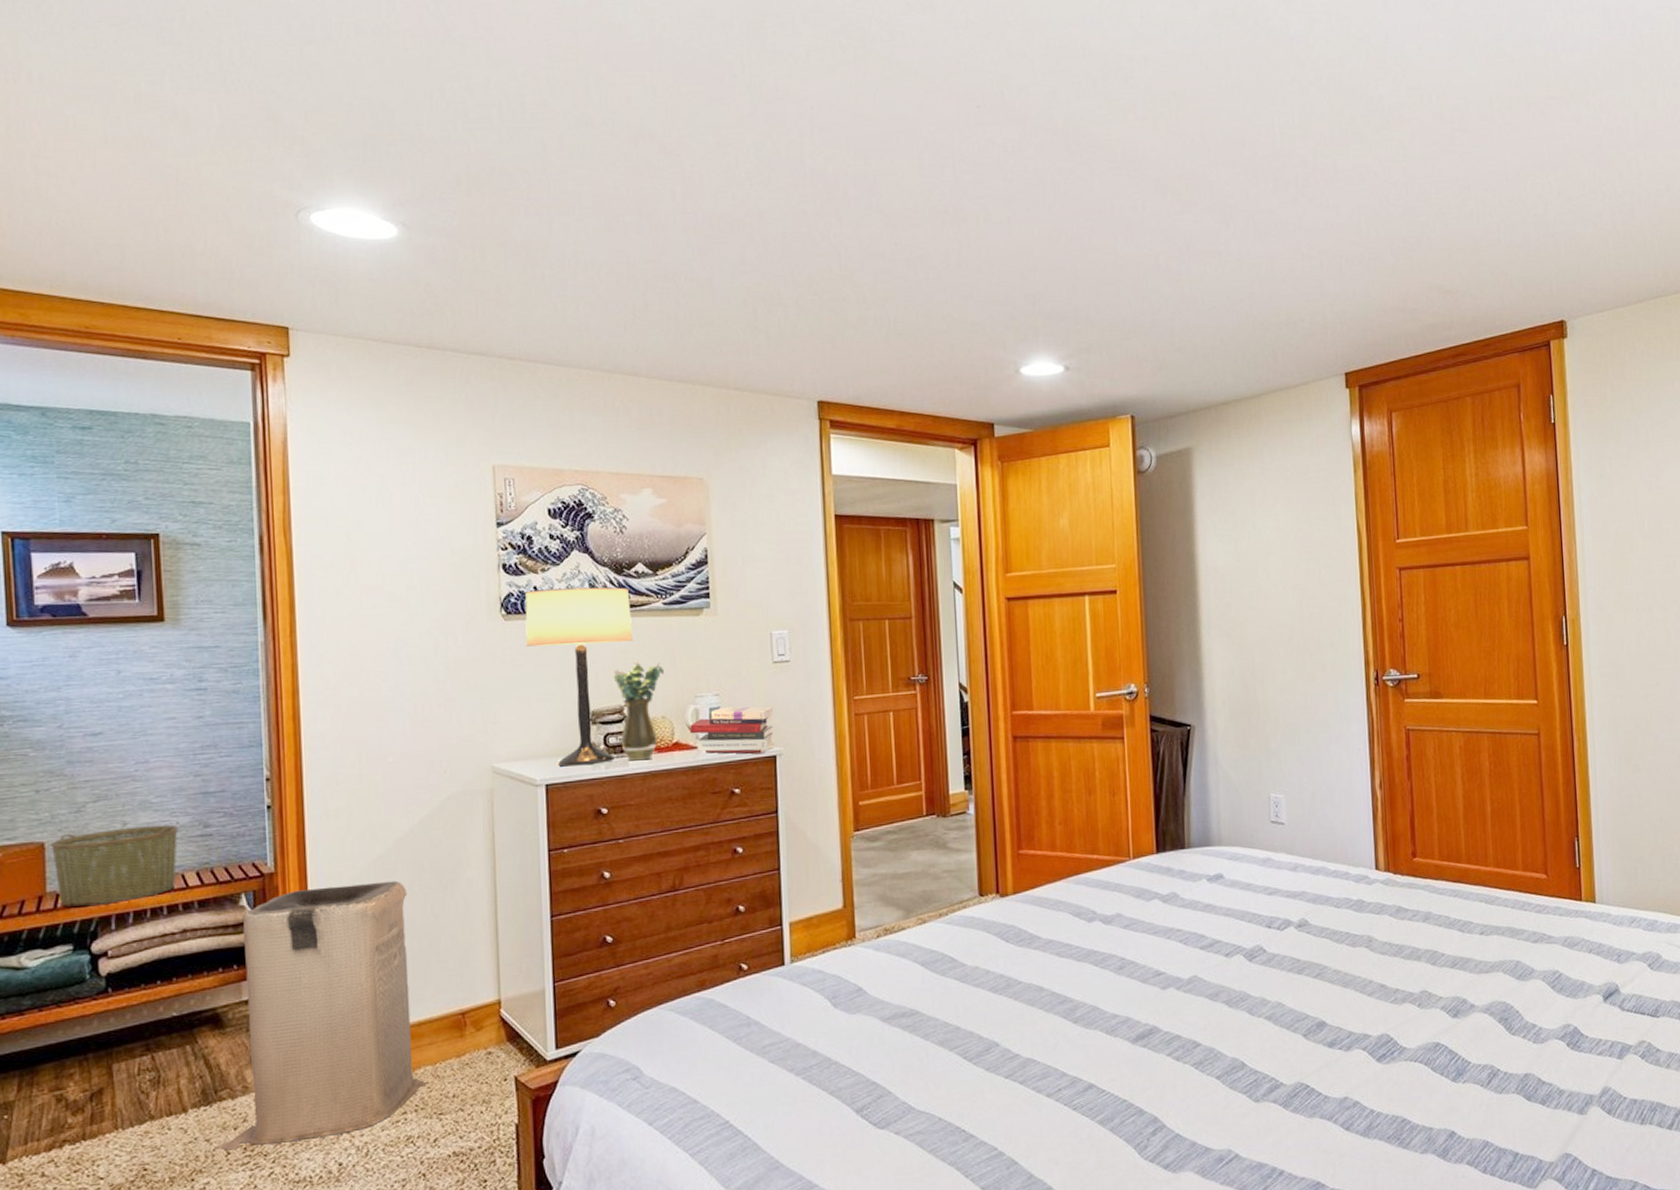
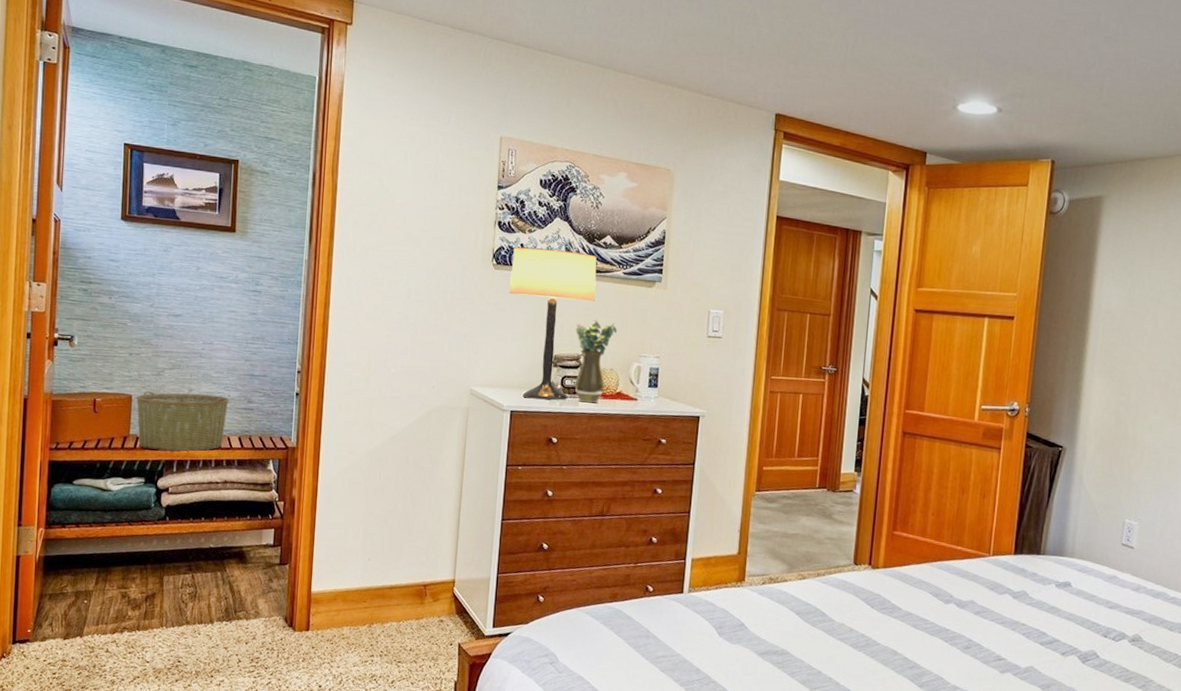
laundry basket: present [218,881,425,1151] -> none [233,464,394,663]
books: present [690,706,774,754] -> none [632,368,703,413]

